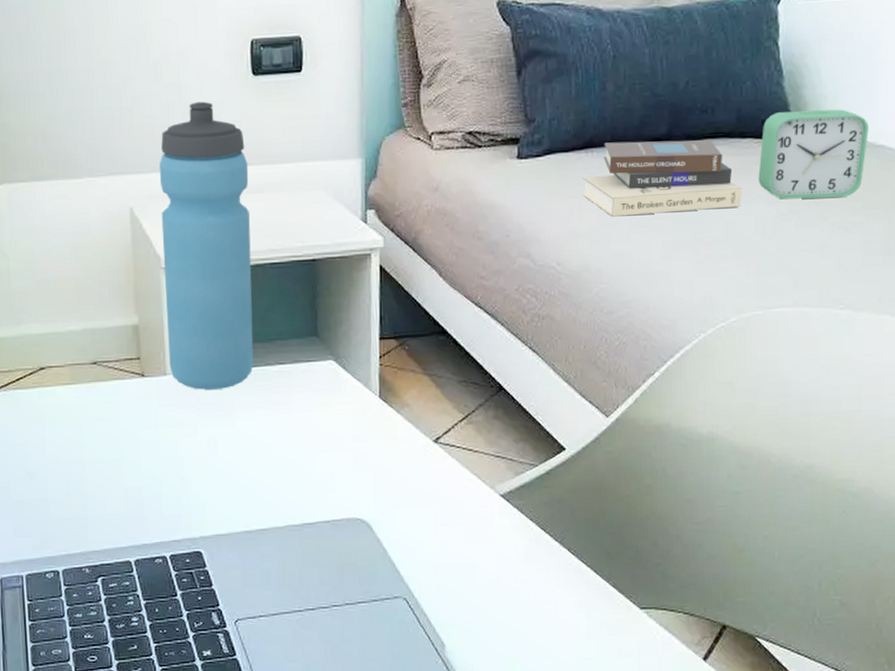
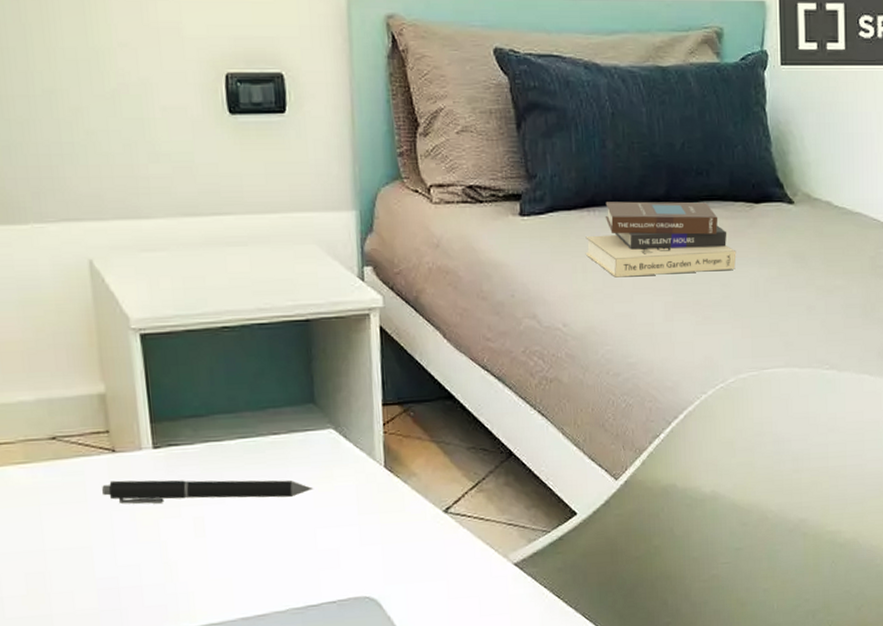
pen: none [132,401,314,424] -> present [102,480,314,504]
water bottle: present [160,101,254,390] -> none [123,140,243,465]
alarm clock: present [758,109,869,200] -> none [750,176,847,263]

